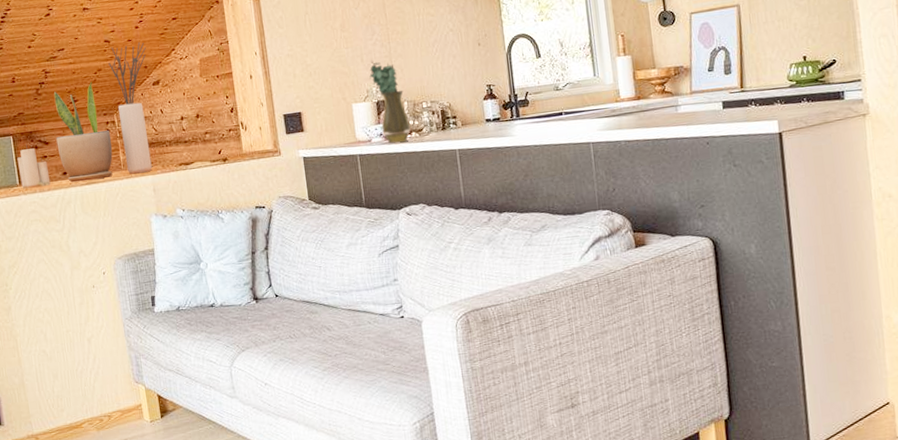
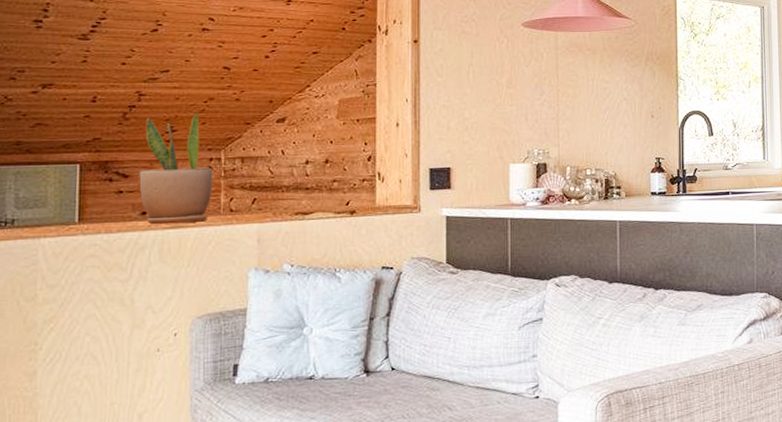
candle: present [17,145,51,190] -> none [81,176,123,229]
vase: present [108,42,152,175] -> none [224,74,275,221]
vase: present [369,61,411,144] -> none [532,121,570,210]

